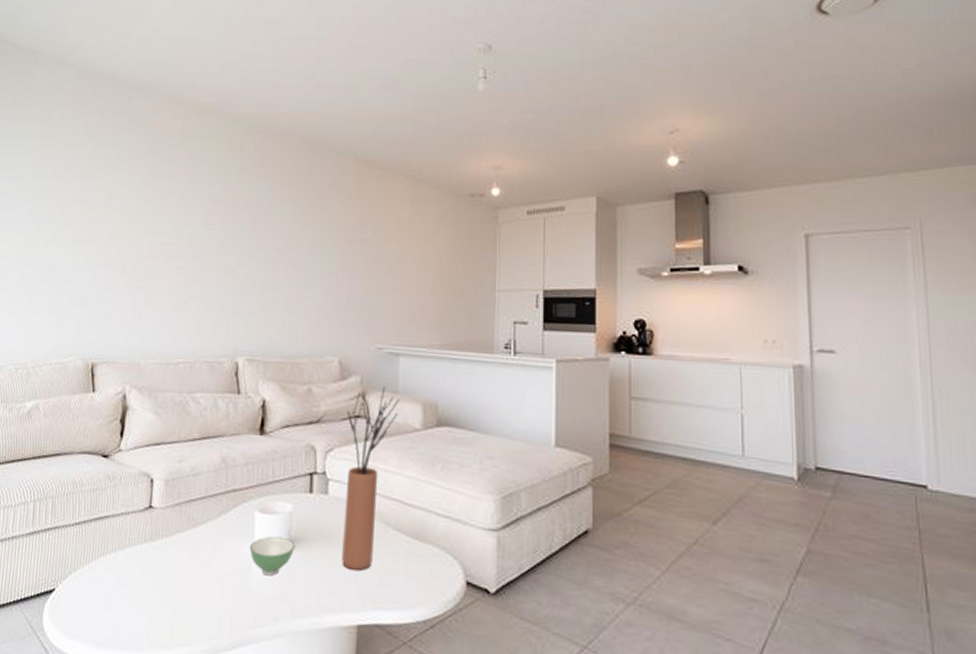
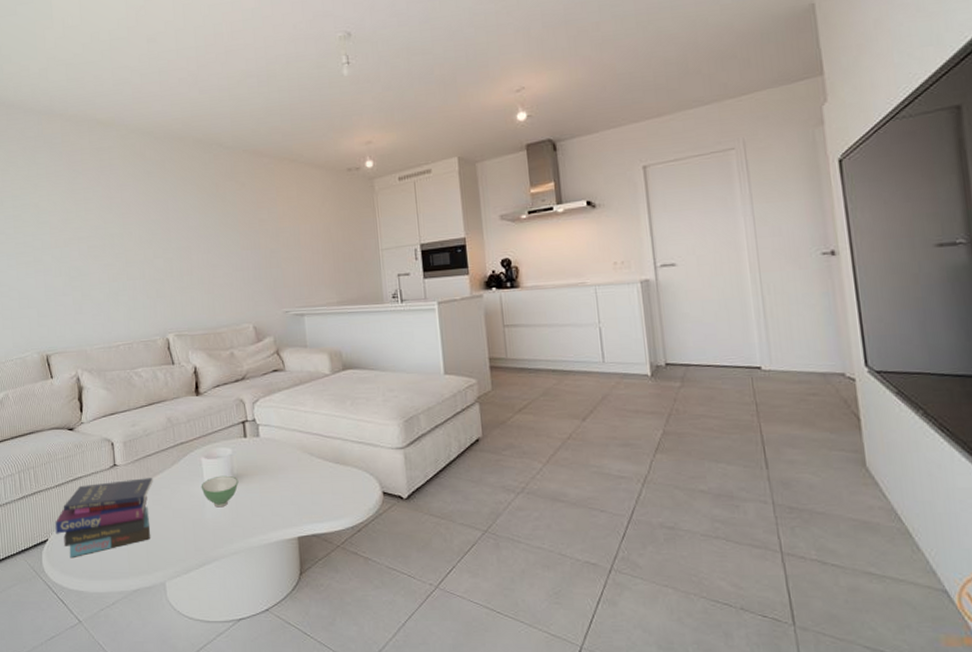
books: none [65,526,194,616] -> present [55,478,153,557]
vase: present [342,386,400,571] -> none [266,343,310,494]

